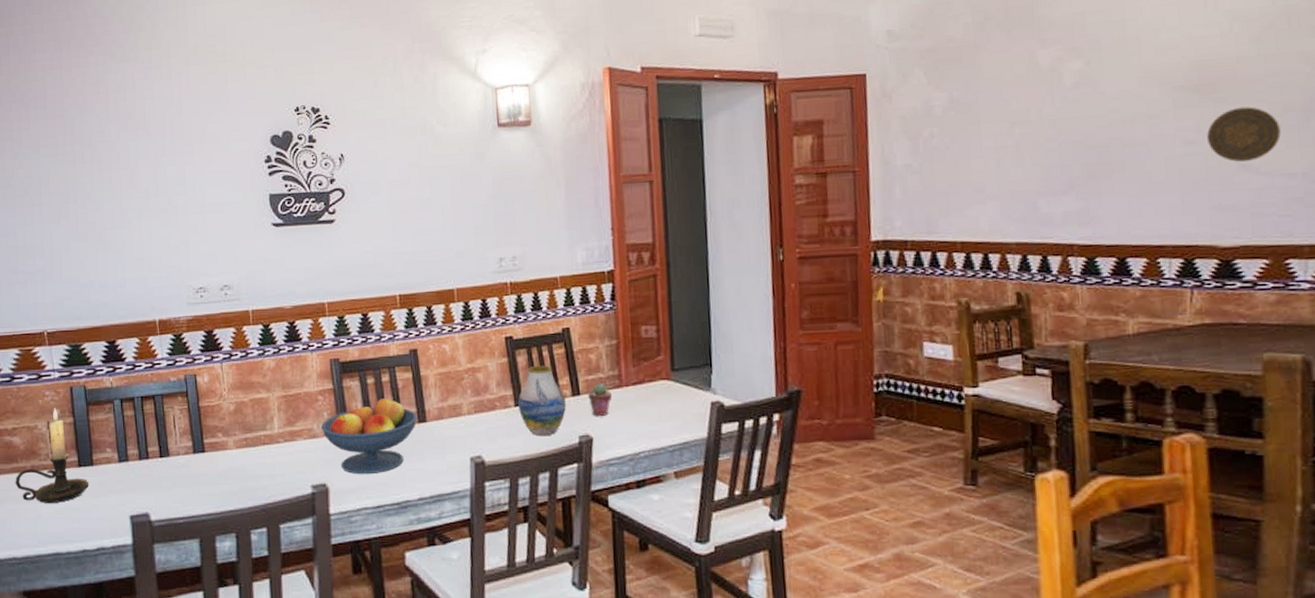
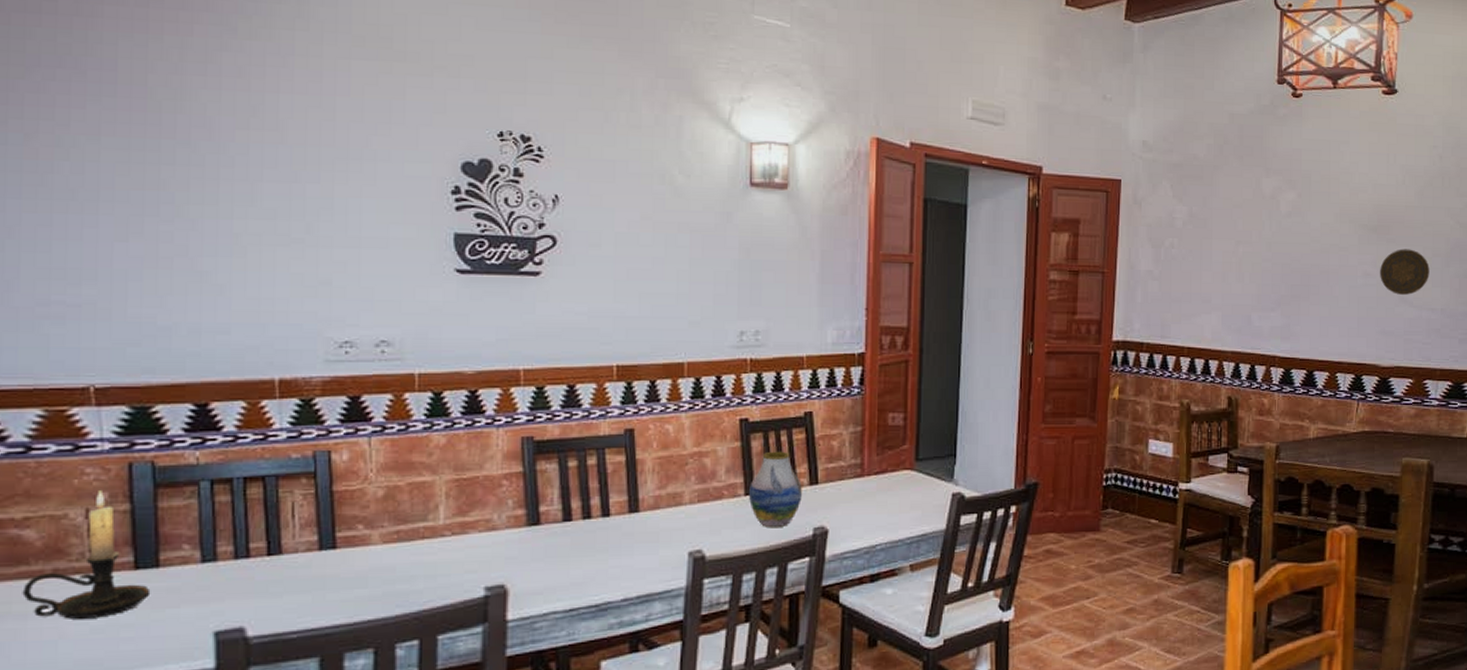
fruit bowl: present [321,396,418,475] -> none [504,481,629,574]
potted succulent: present [588,383,612,416] -> none [827,472,852,507]

